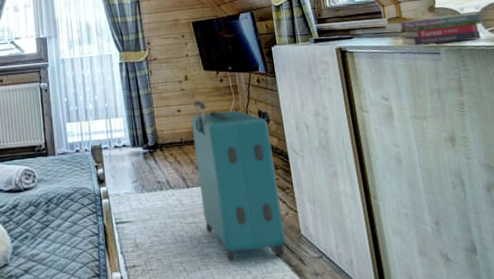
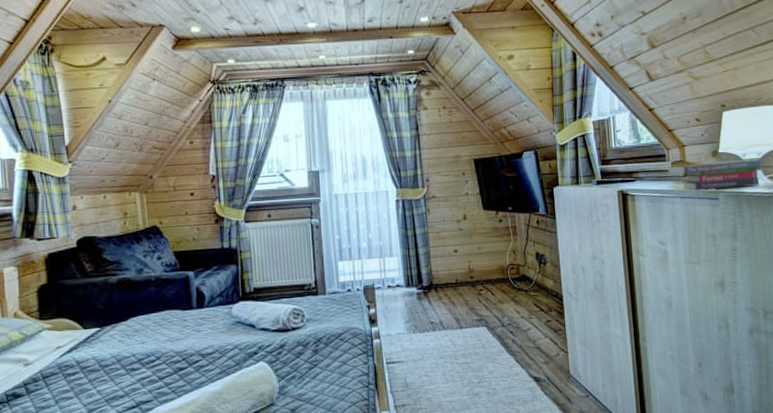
suitcase: present [191,100,286,262] -> none [468,241,555,401]

